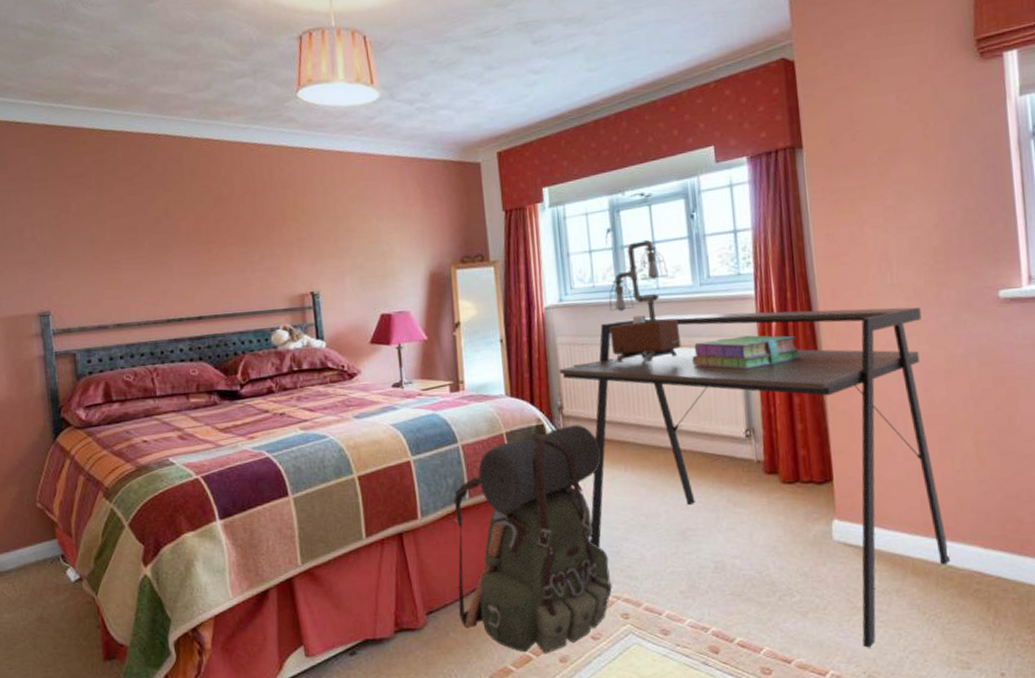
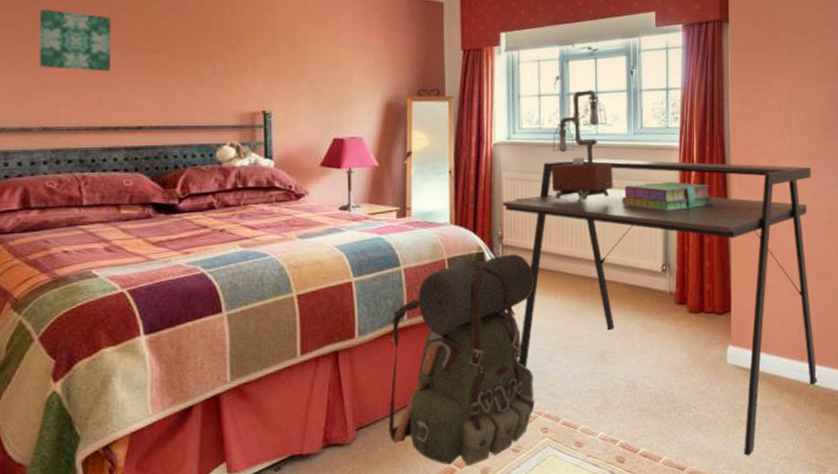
wall art: none [106,211,171,268] -> present [38,8,112,72]

